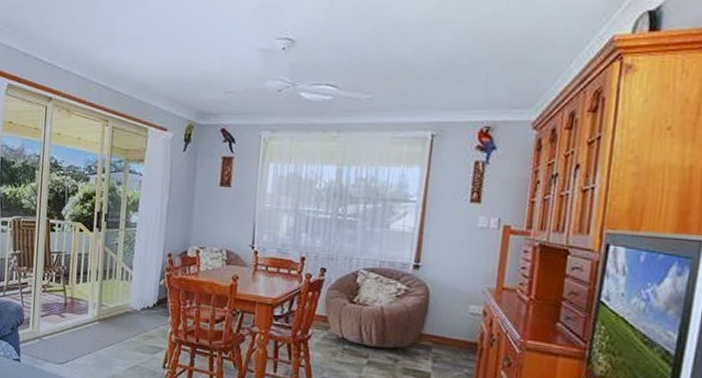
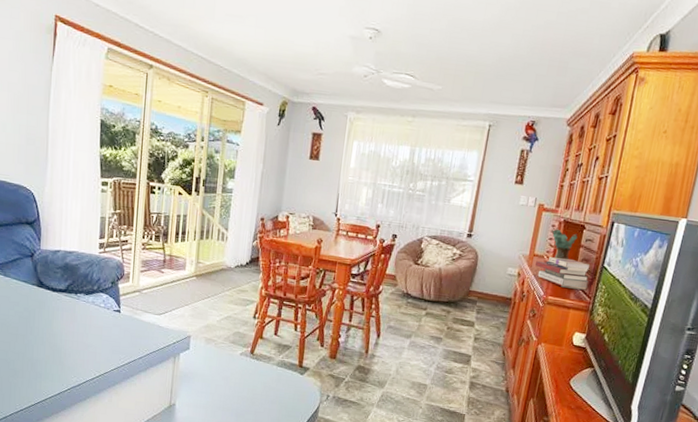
books: none [506,291,582,332] -> present [535,257,591,290]
vase: none [523,251,561,294] -> present [551,225,578,260]

